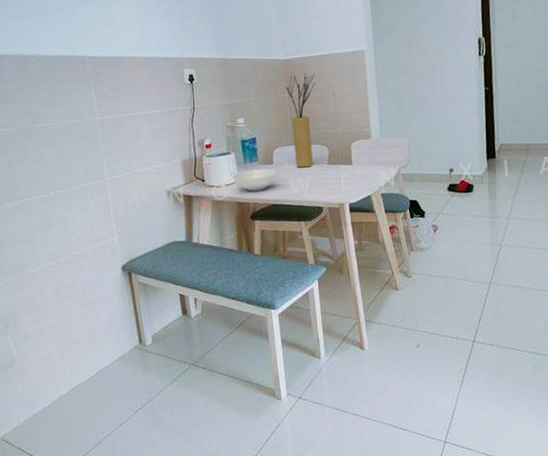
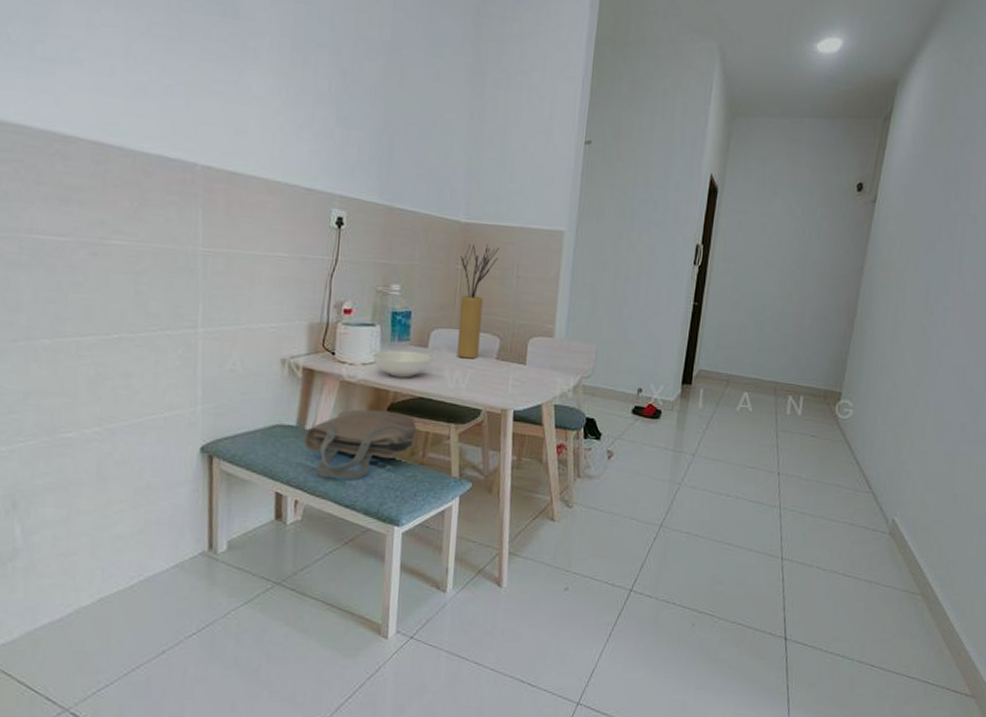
tote bag: none [192,219,276,279] -> present [303,409,417,480]

